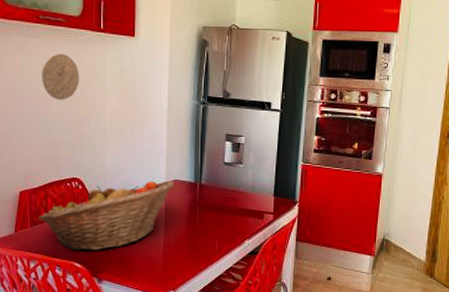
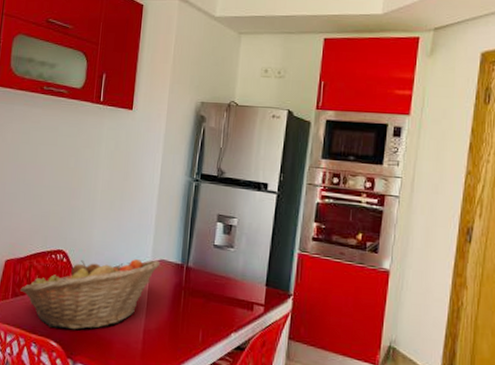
decorative plate: present [42,54,80,100] -> none [39,124,76,170]

